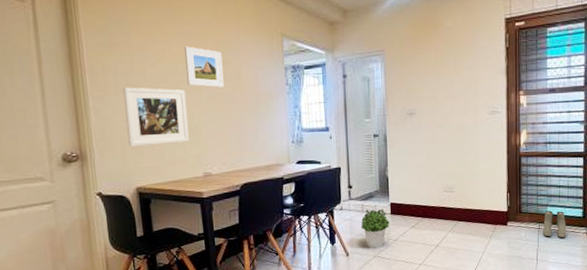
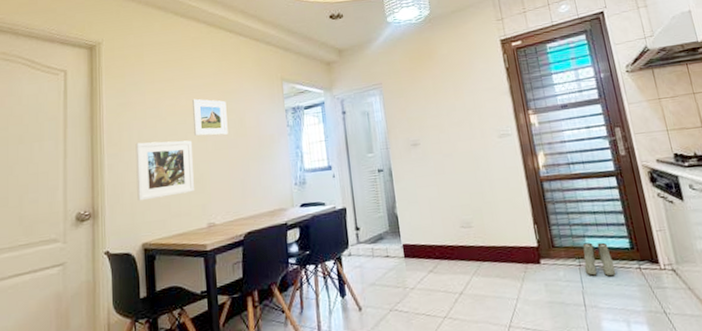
potted plant: present [360,209,390,249] -> none [372,252,405,301]

